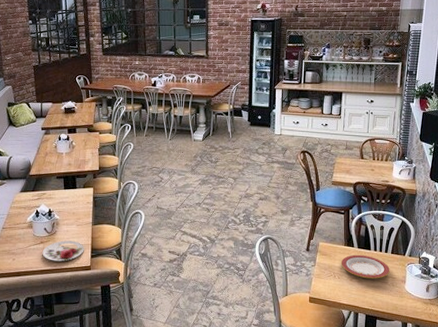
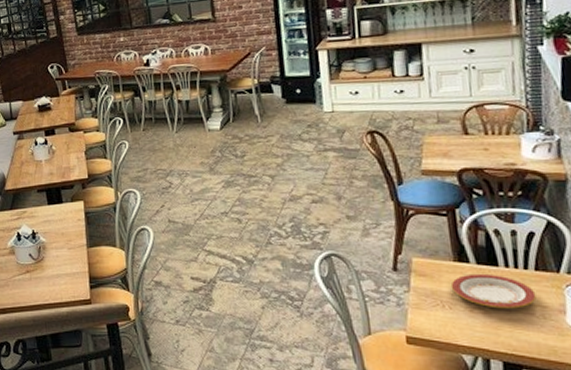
plate: present [42,240,84,261] -> none [29,268,80,294]

